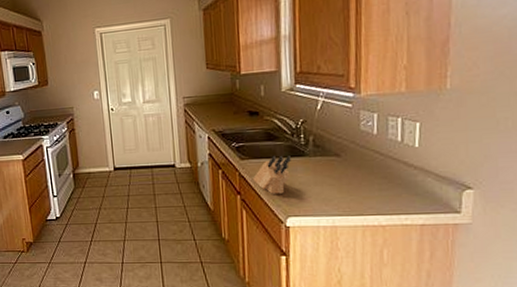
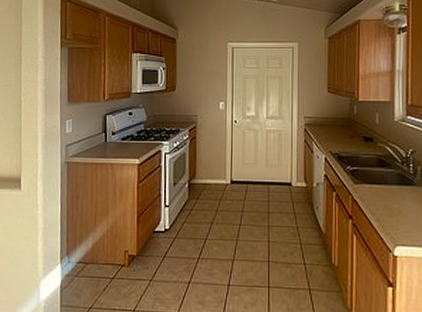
knife block: present [253,155,291,194] -> none [365,182,400,221]

